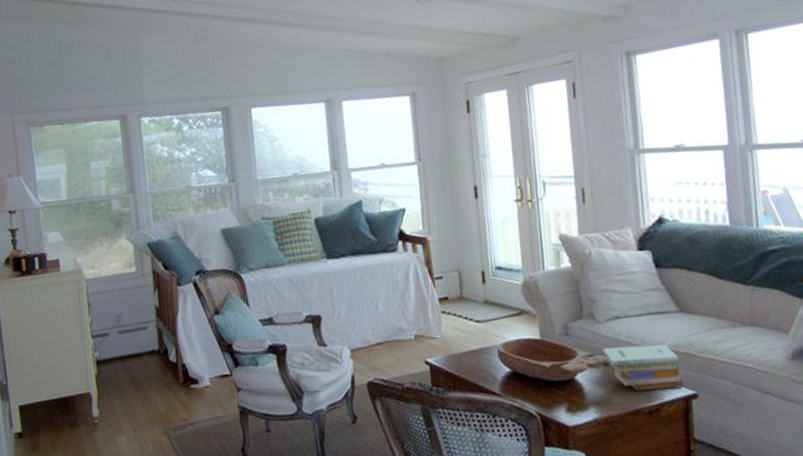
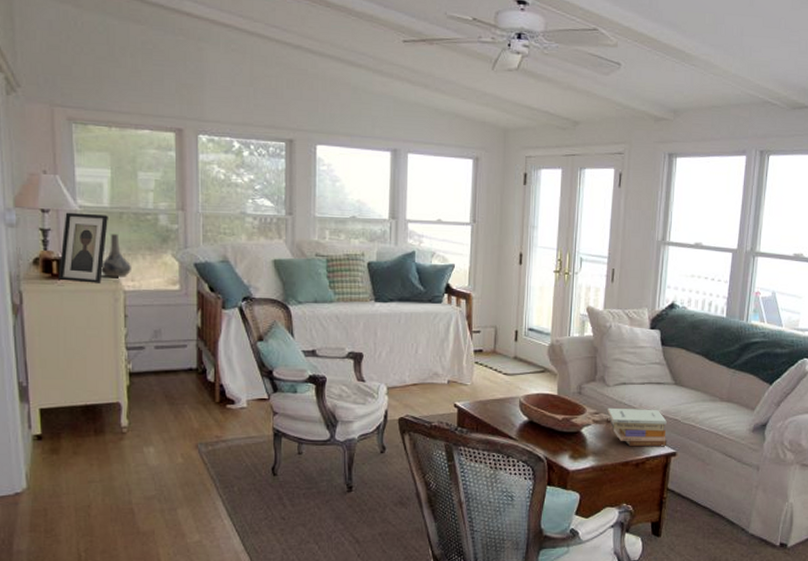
picture frame: none [27,208,67,277] -> present [58,212,108,283]
decorative vase: none [64,225,92,269] -> present [101,234,133,278]

